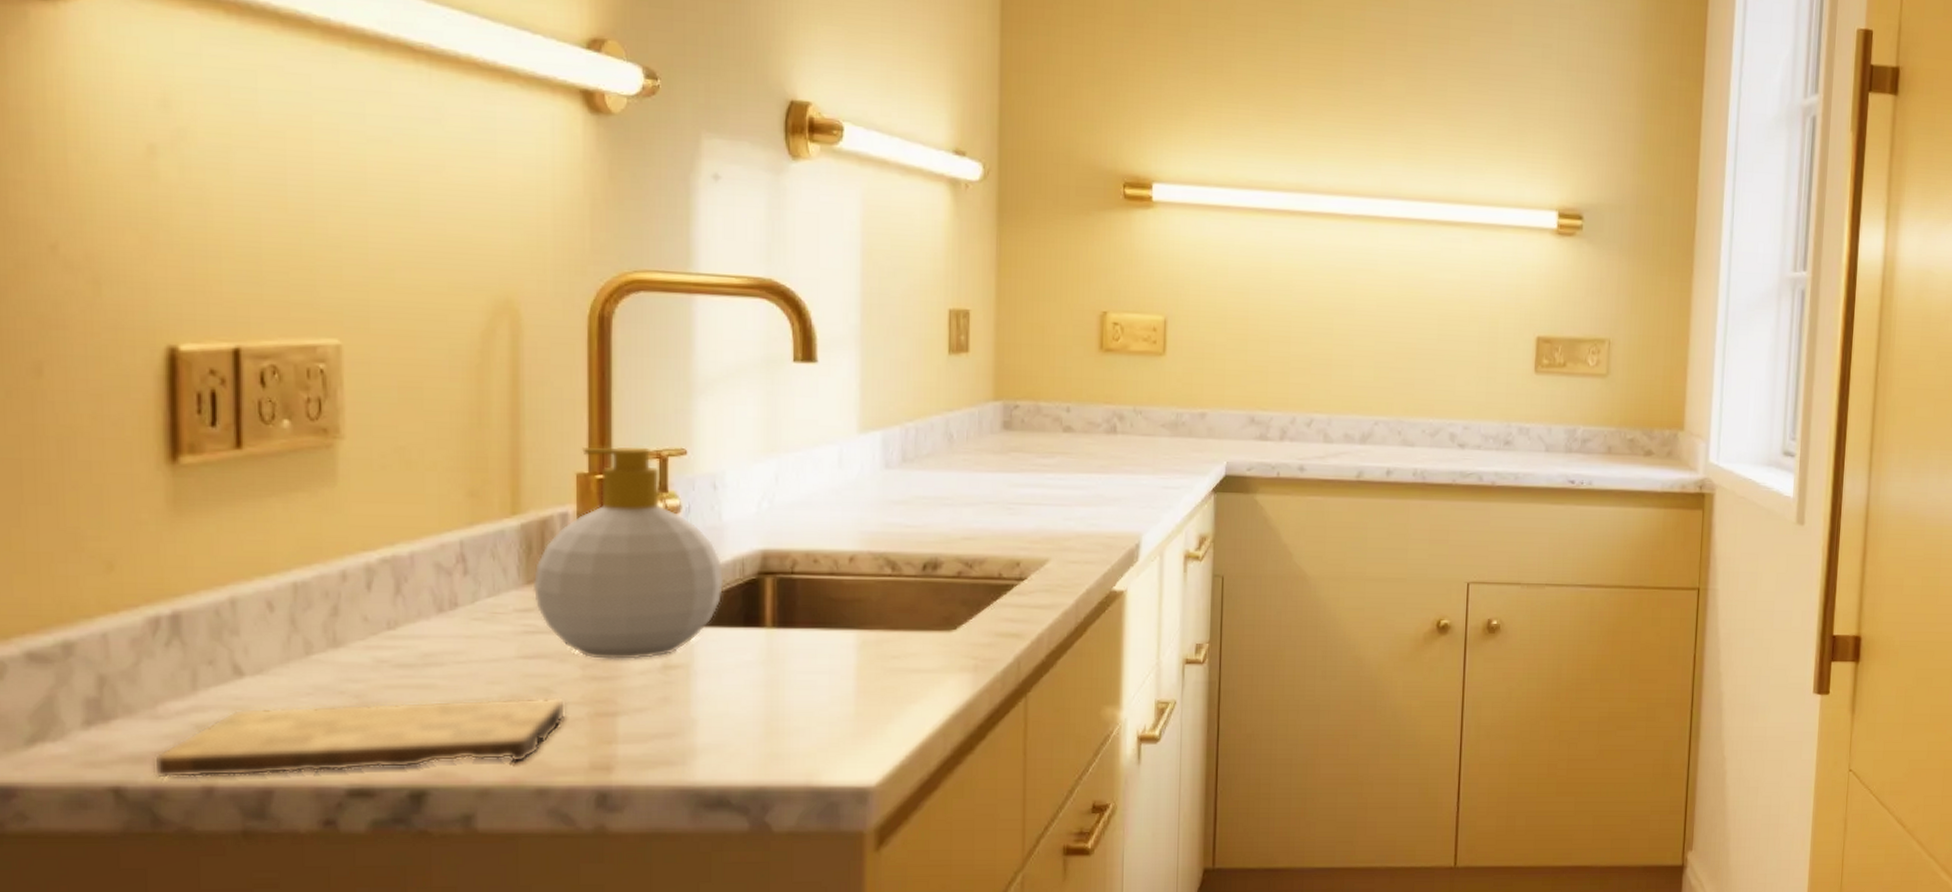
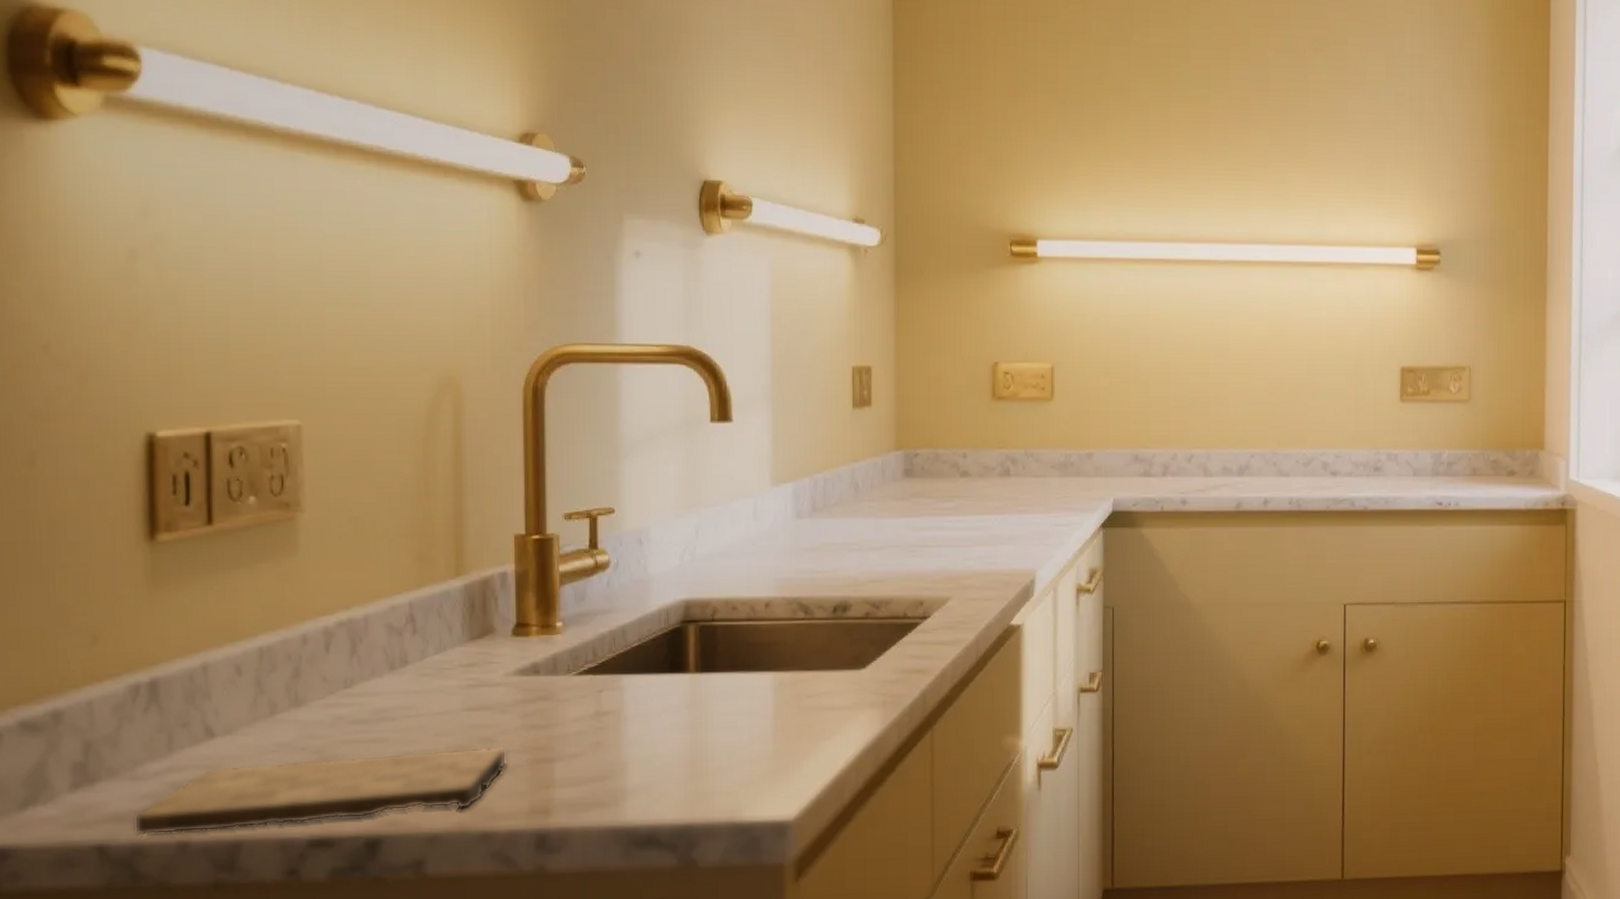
soap bottle: present [532,446,725,659] -> none [475,508,651,708]

